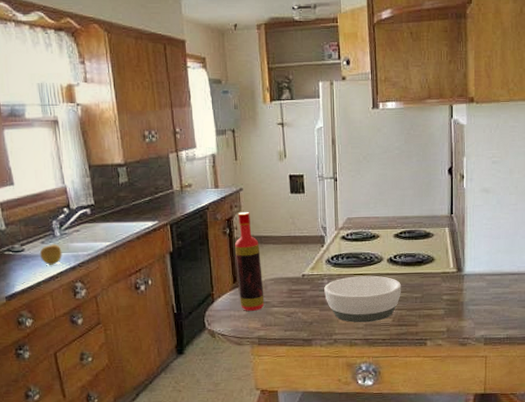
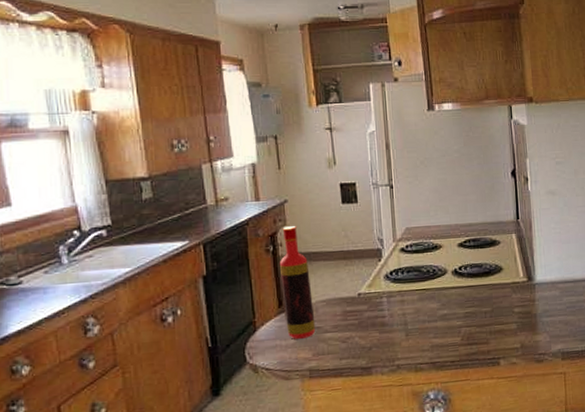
apple: present [39,244,62,265] -> none [41,273,70,299]
bowl: present [324,275,402,323] -> none [383,290,470,345]

